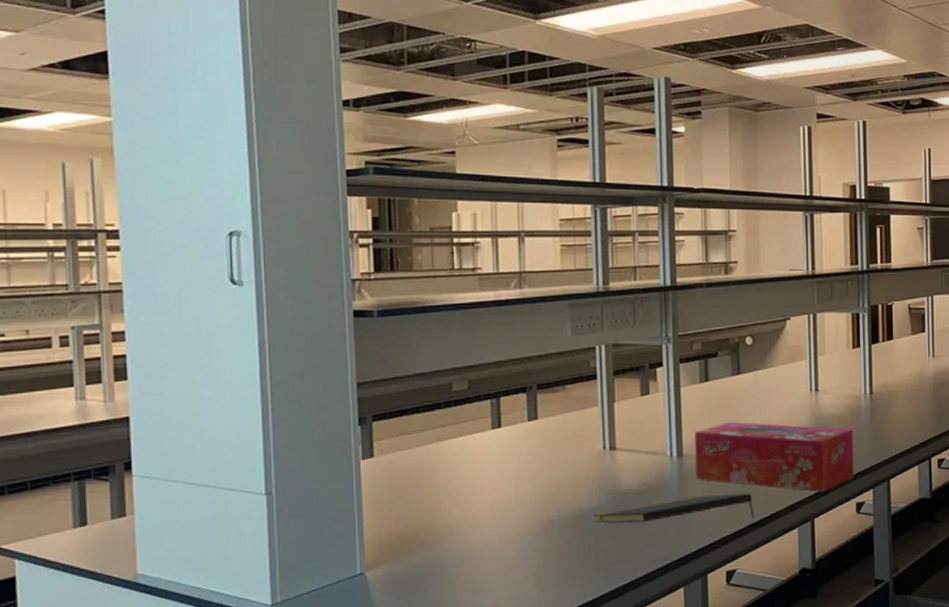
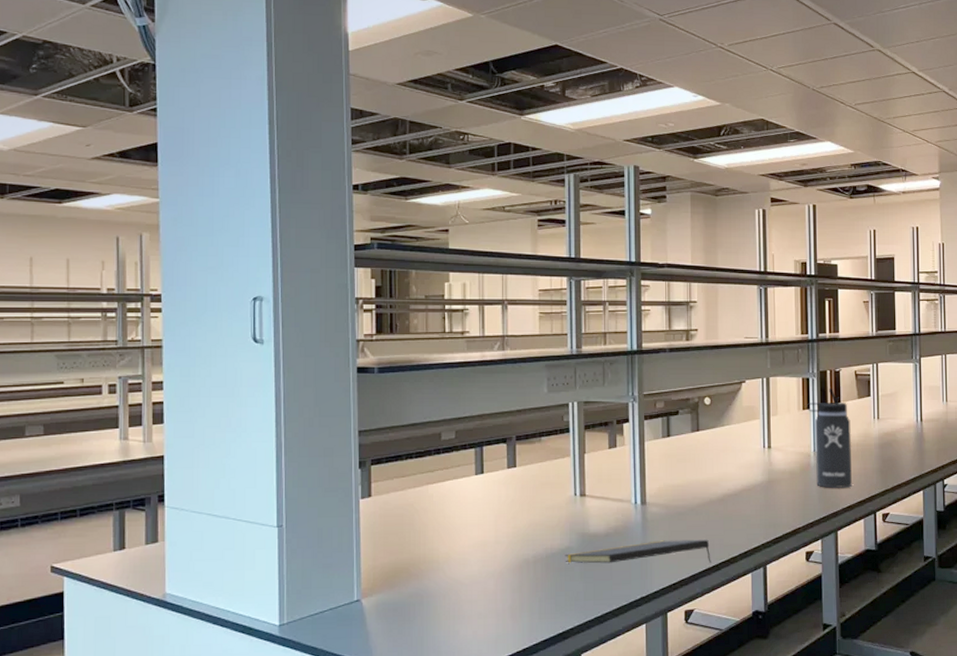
tissue box: present [695,421,854,493] -> none [657,474,804,541]
thermos bottle: none [856,323,906,433] -> present [806,388,852,488]

